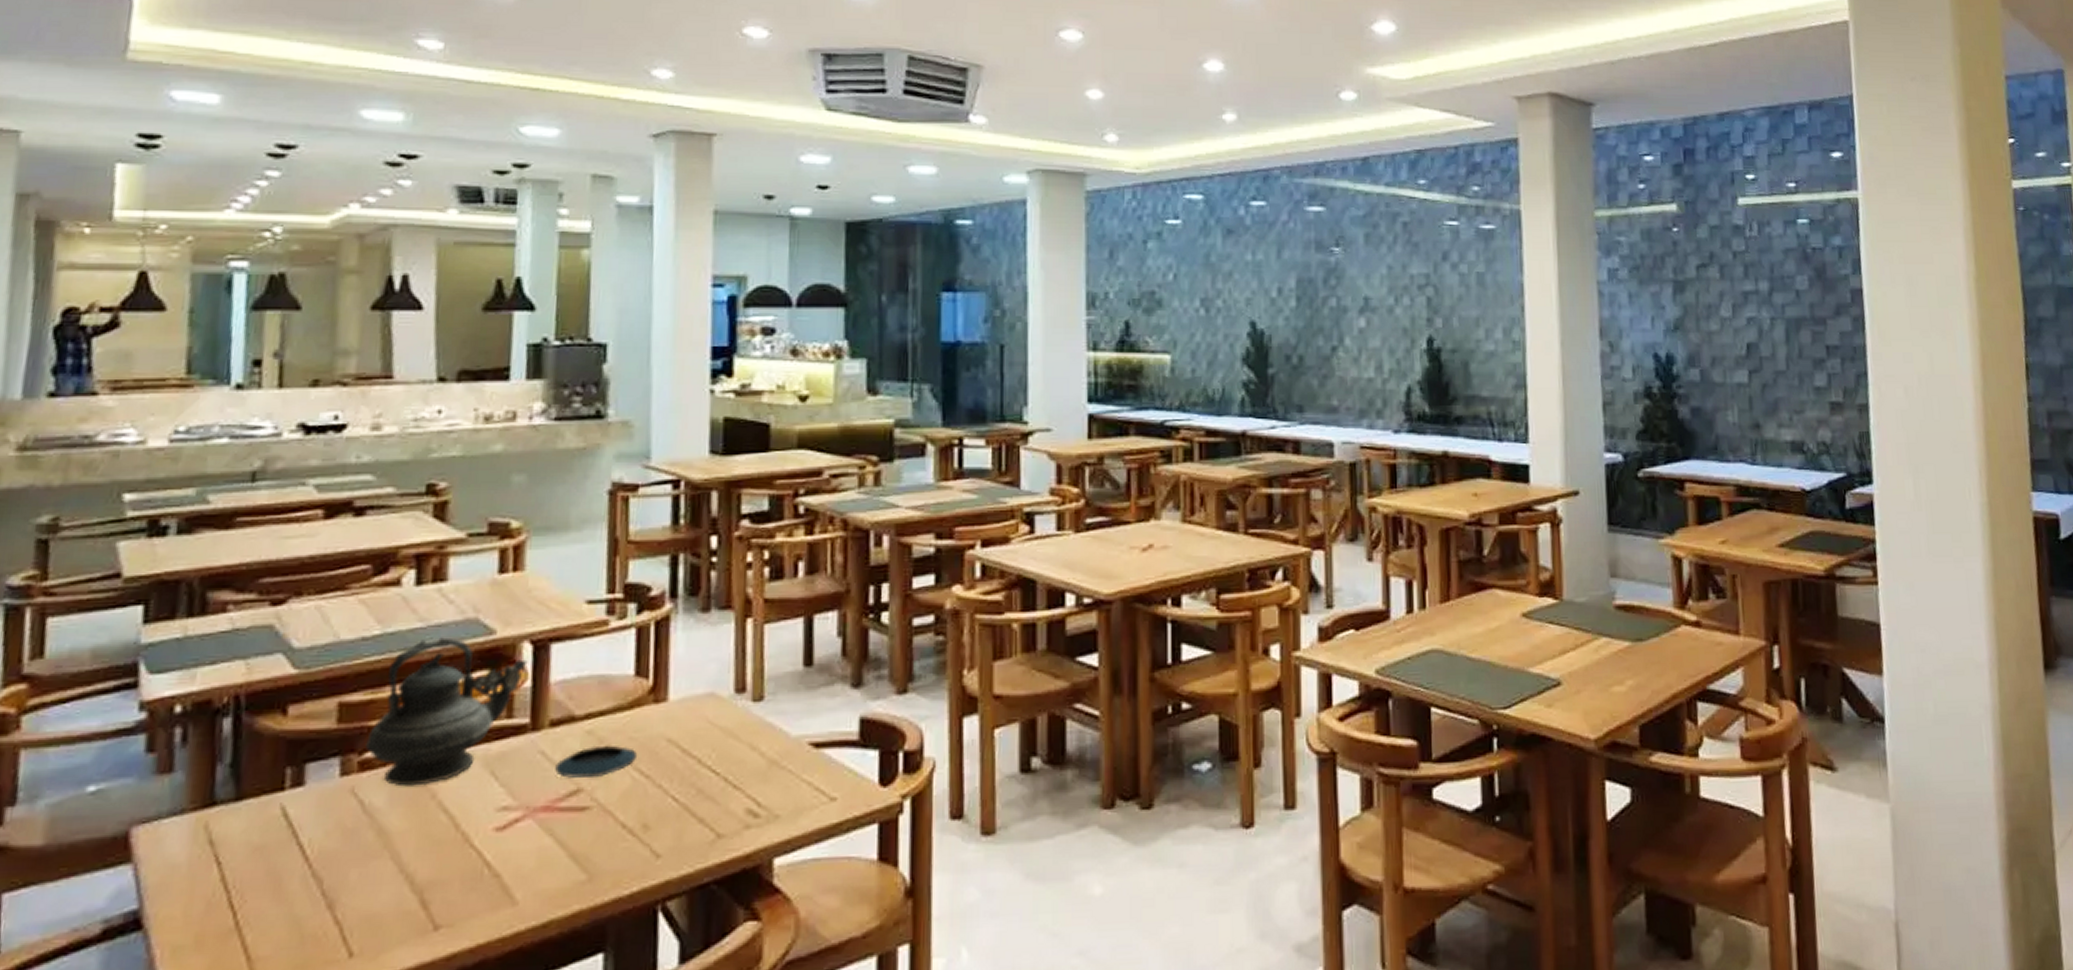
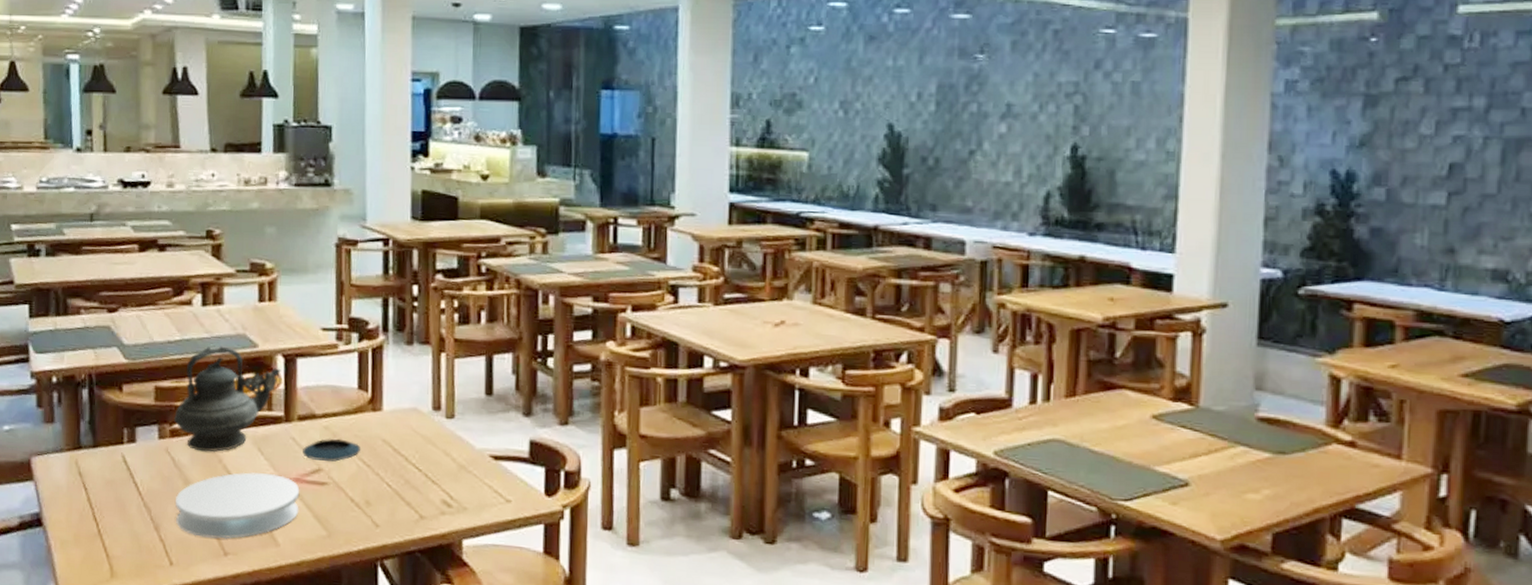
plate: none [361,805,550,909] -> present [176,472,300,539]

